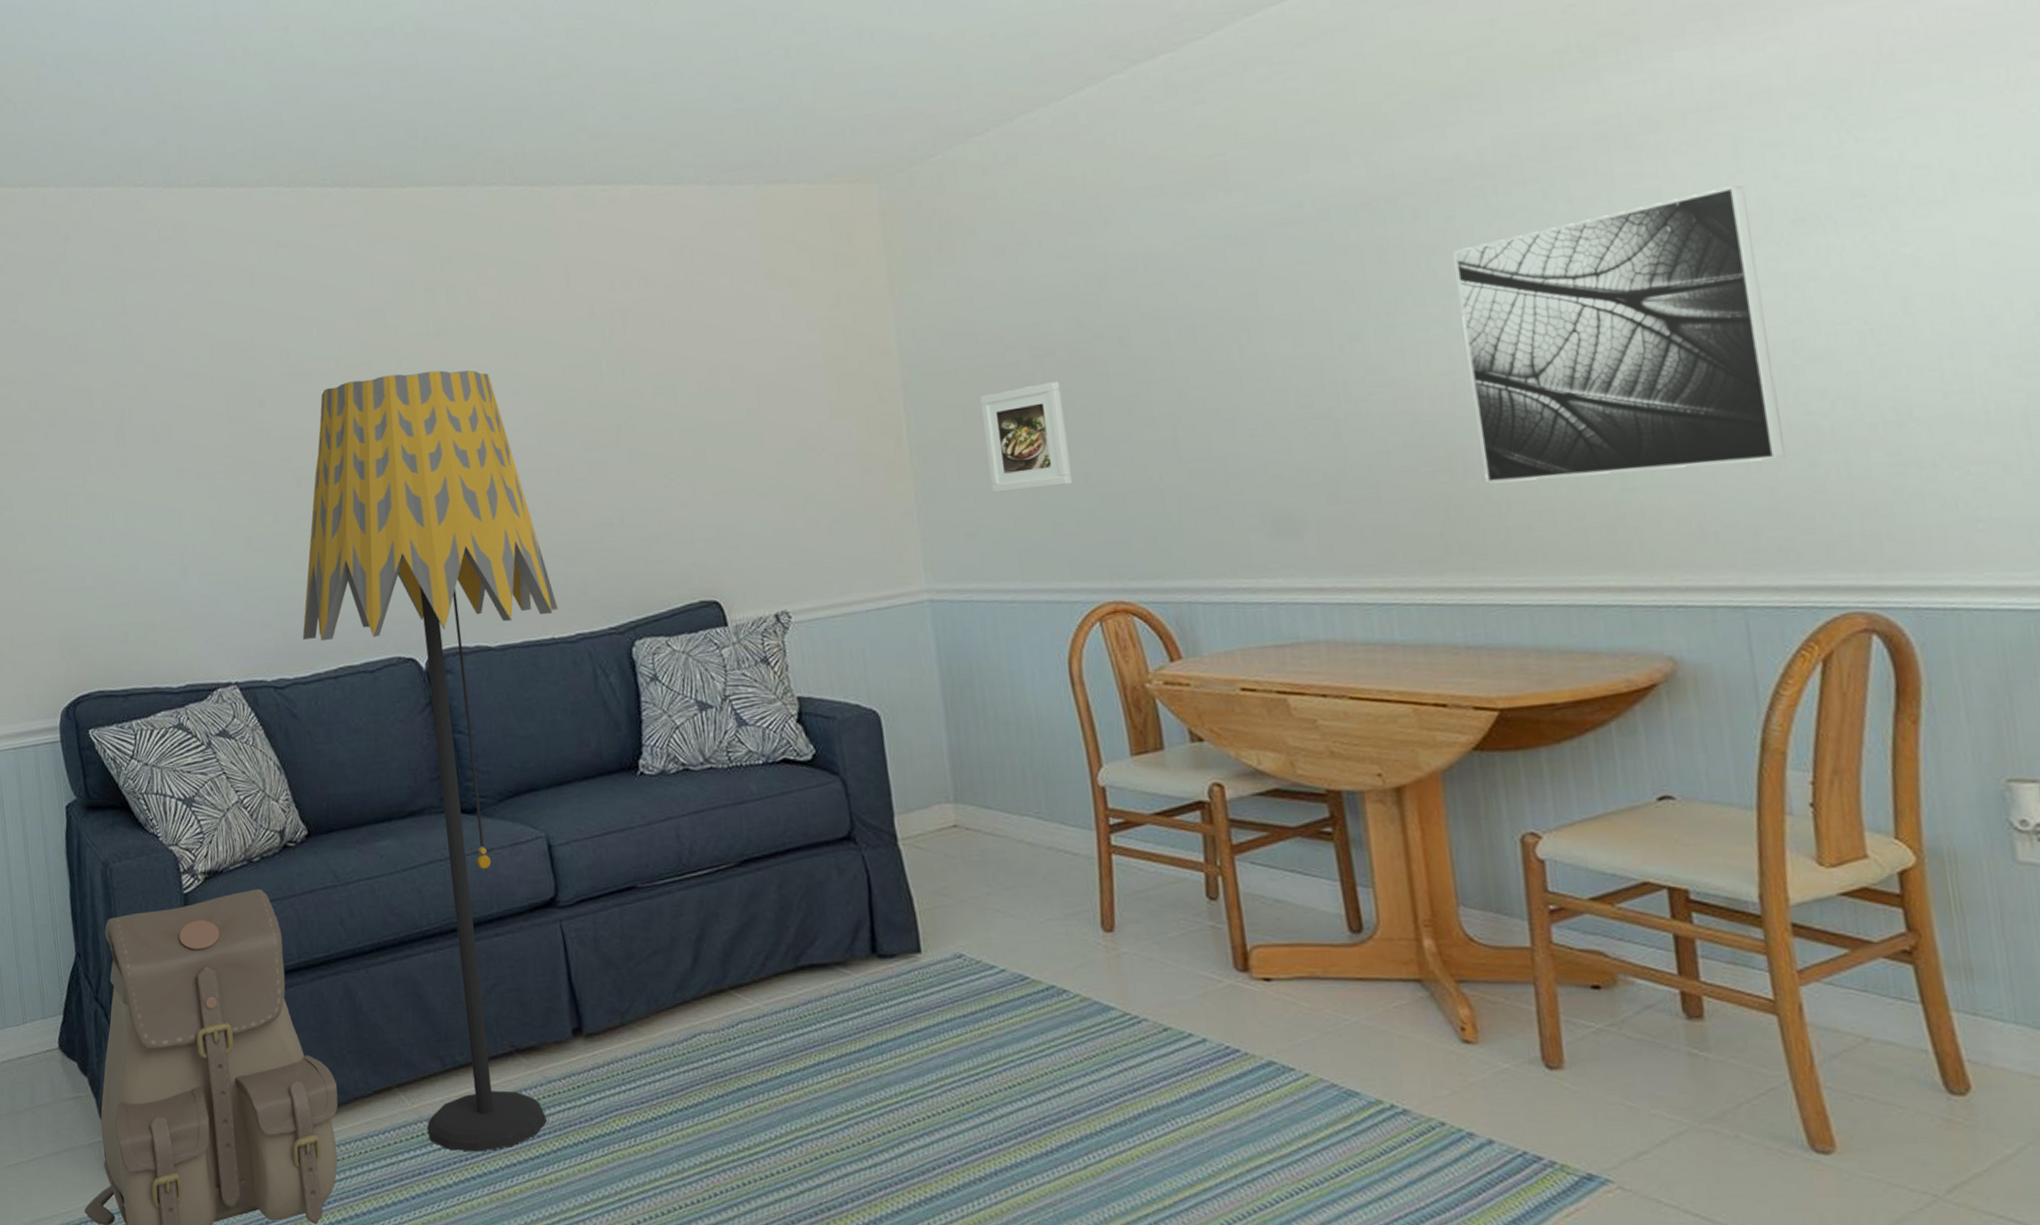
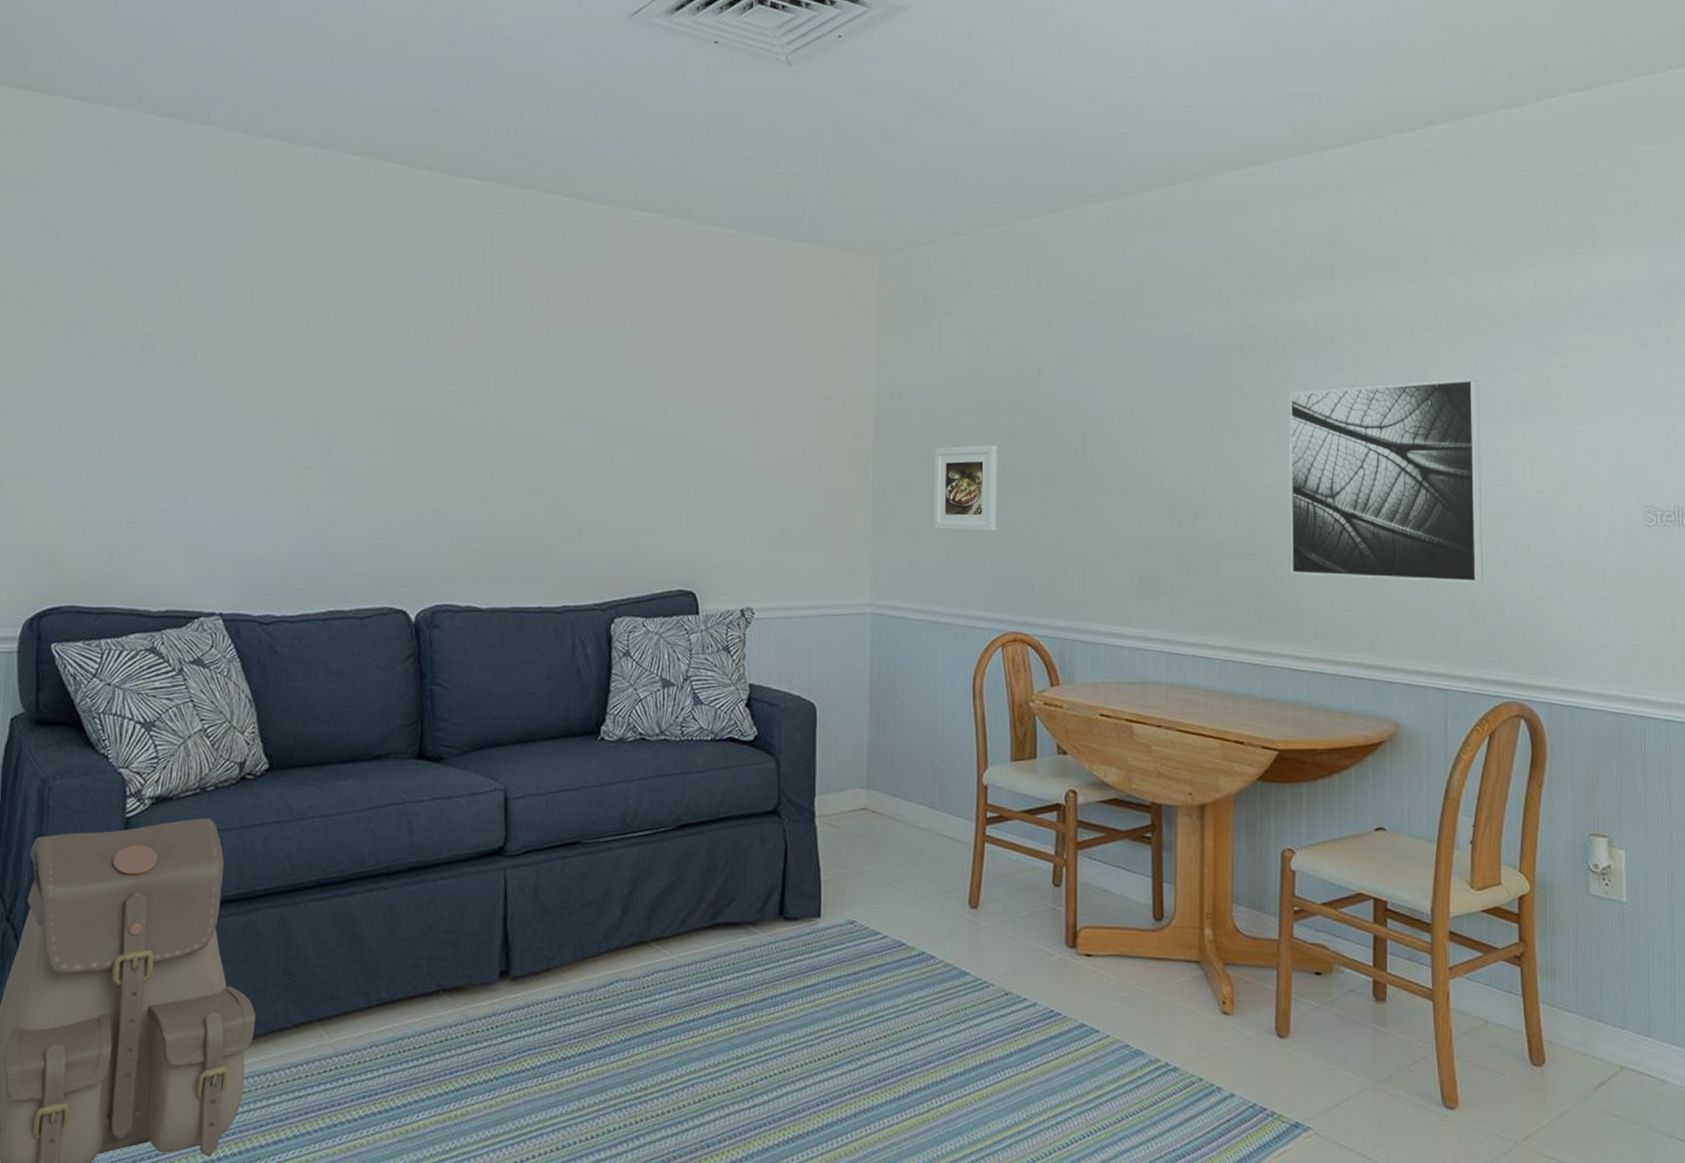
floor lamp: present [302,370,558,1152] -> none [296,345,550,1087]

